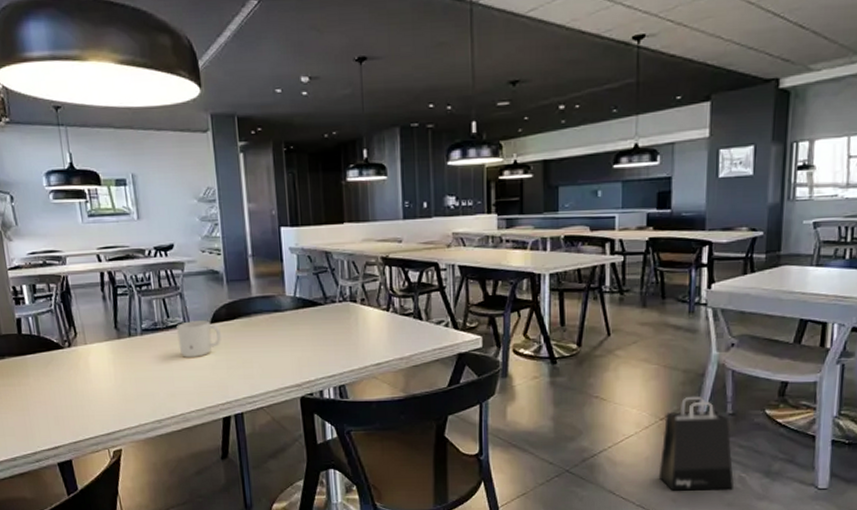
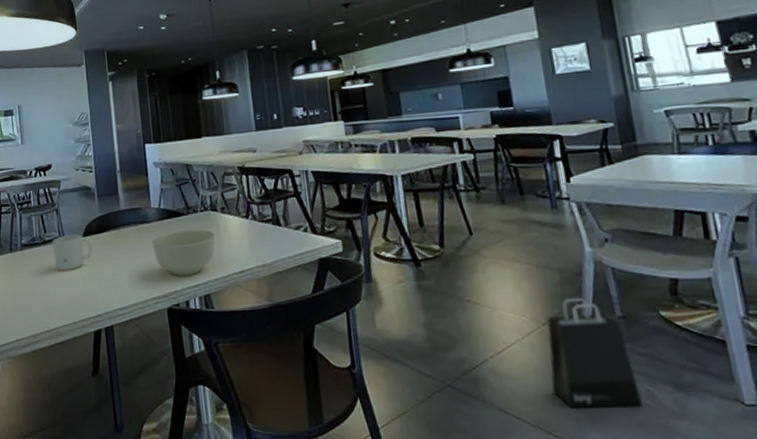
bowl: none [286,320,354,367] -> present [152,229,216,277]

